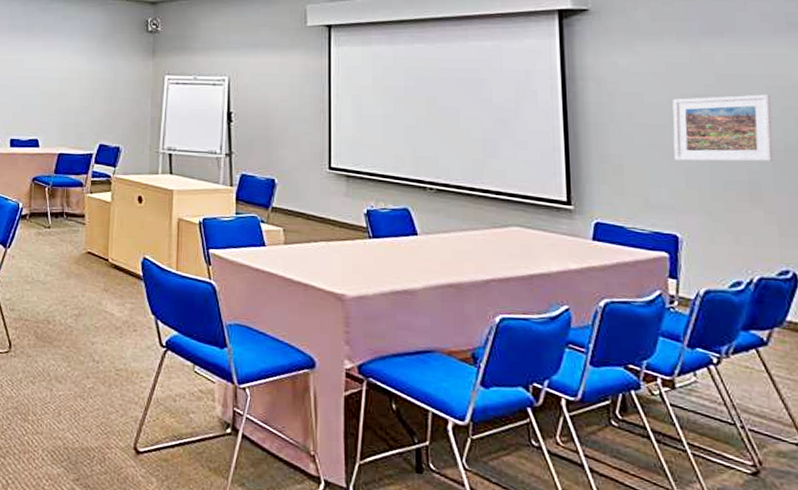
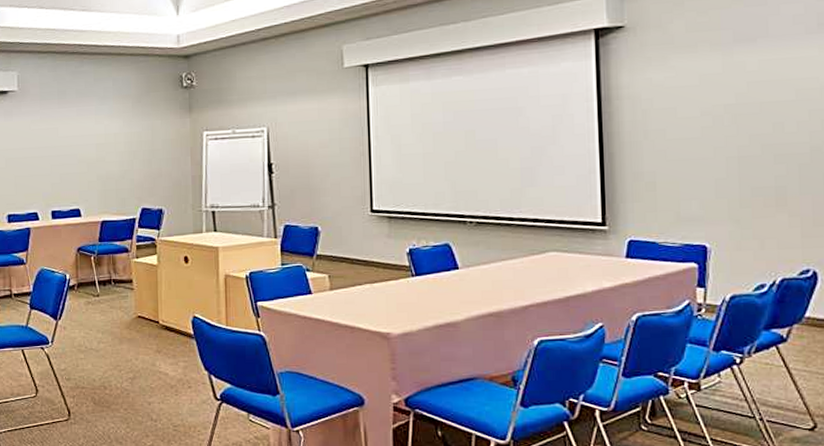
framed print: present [672,94,774,162] -> none [704,98,800,172]

